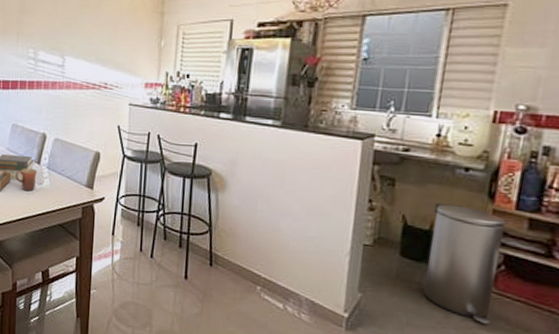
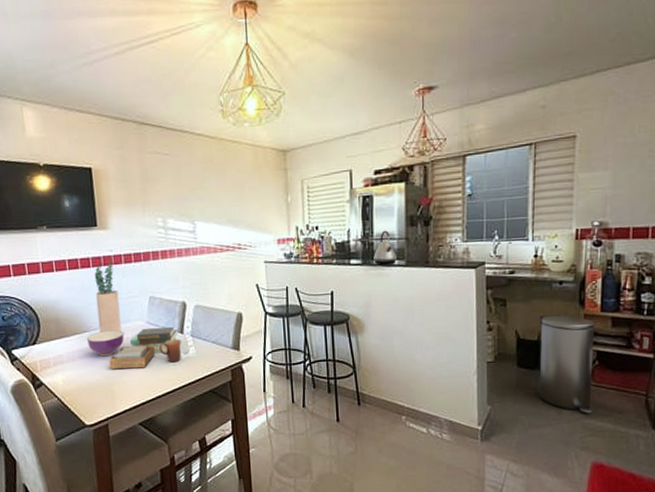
kettle: none [245,86,272,124] -> present [373,230,396,265]

